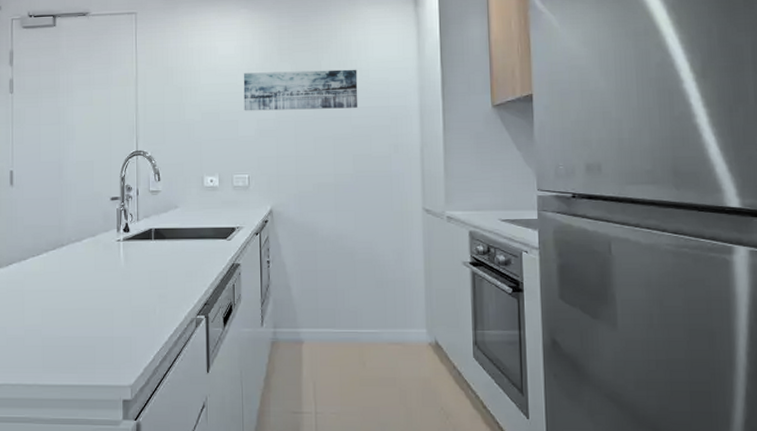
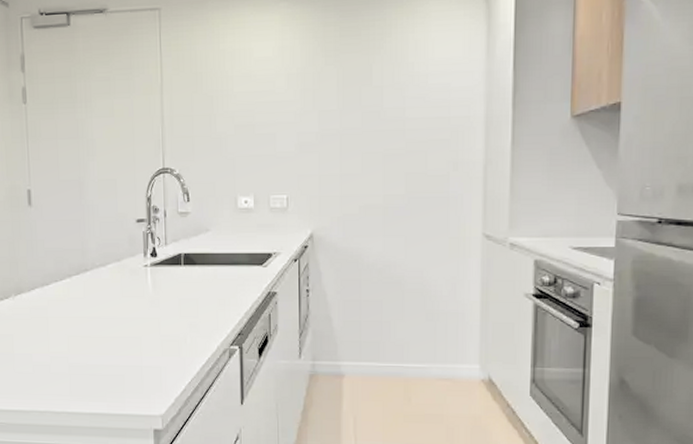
wall art: present [243,69,358,111] -> none [282,73,414,123]

